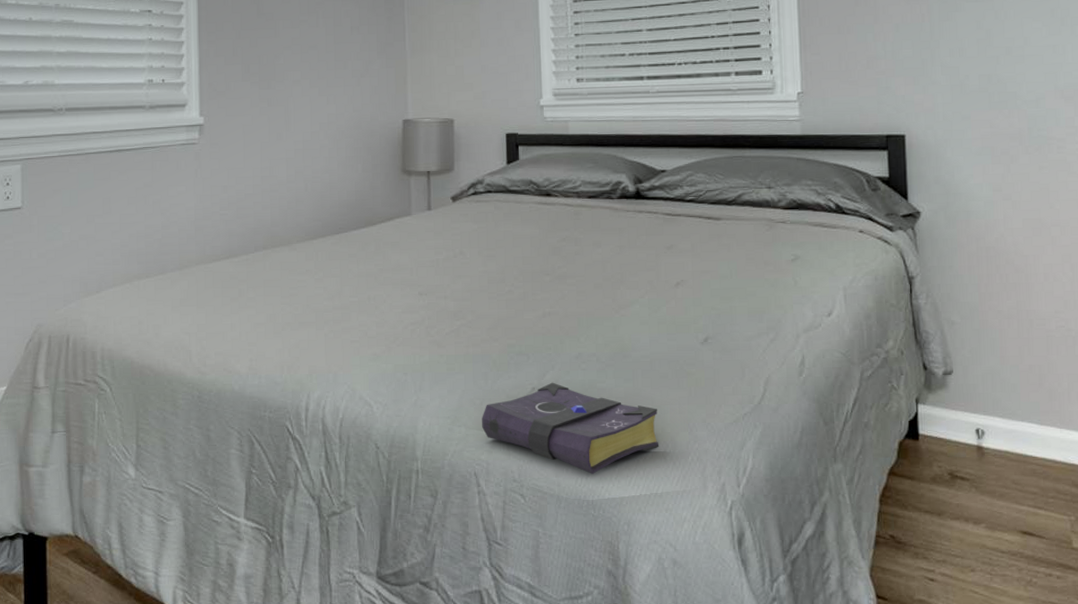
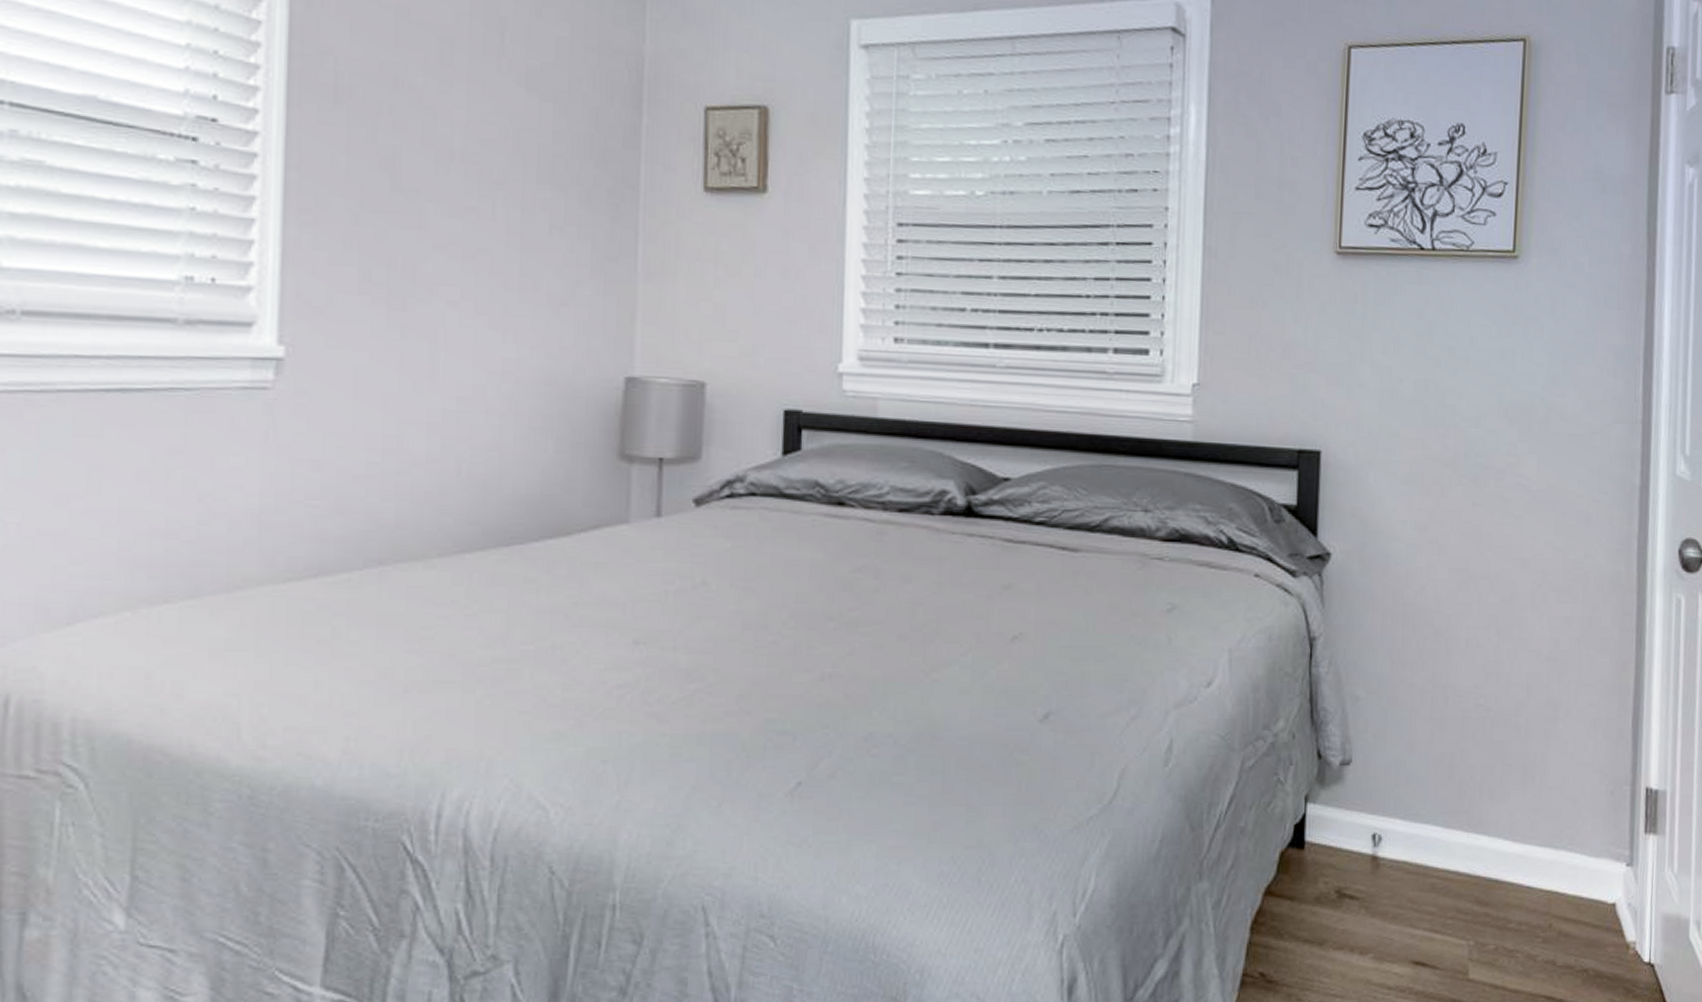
book: present [482,382,658,474] -> none [718,774,975,904]

